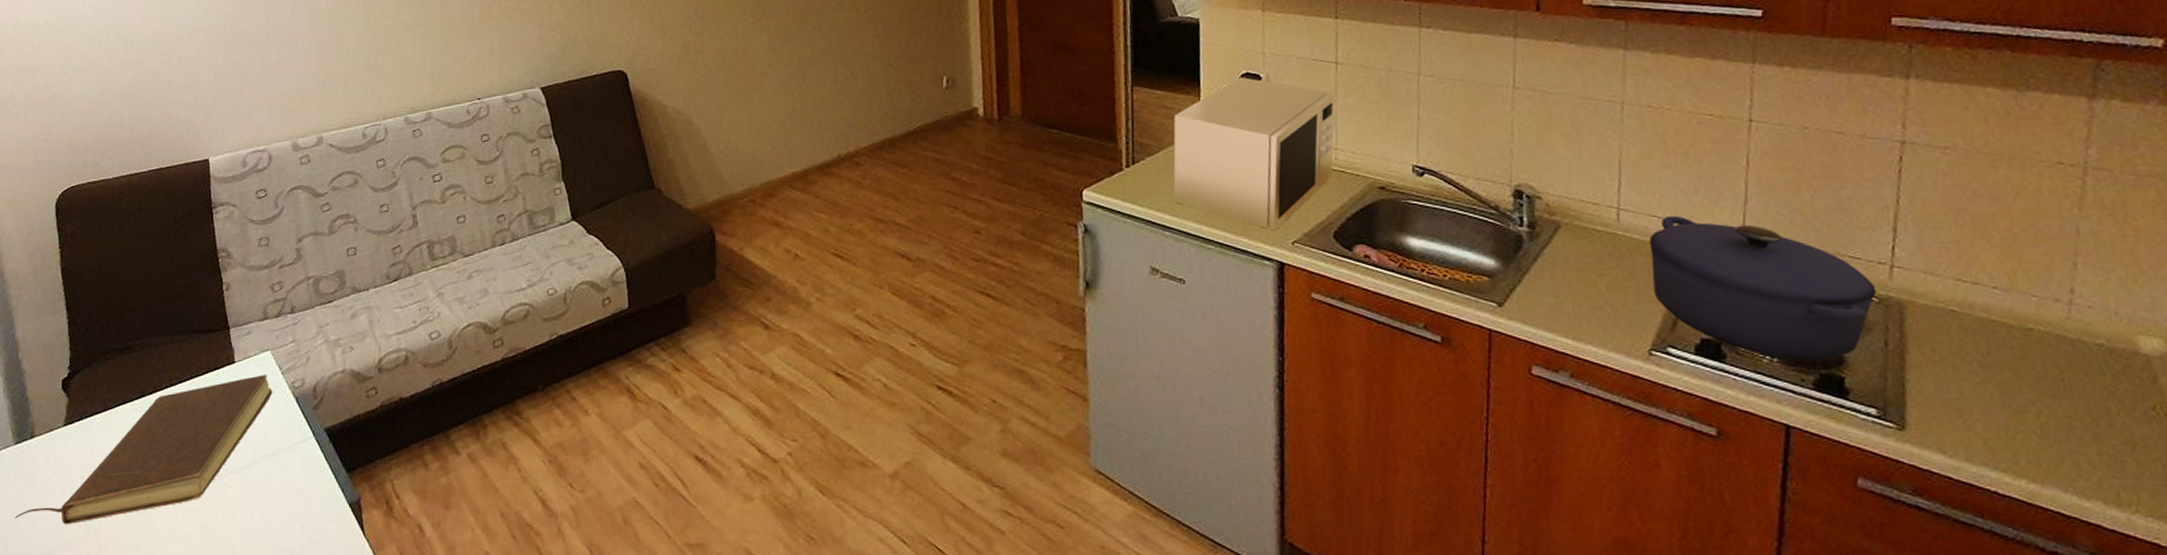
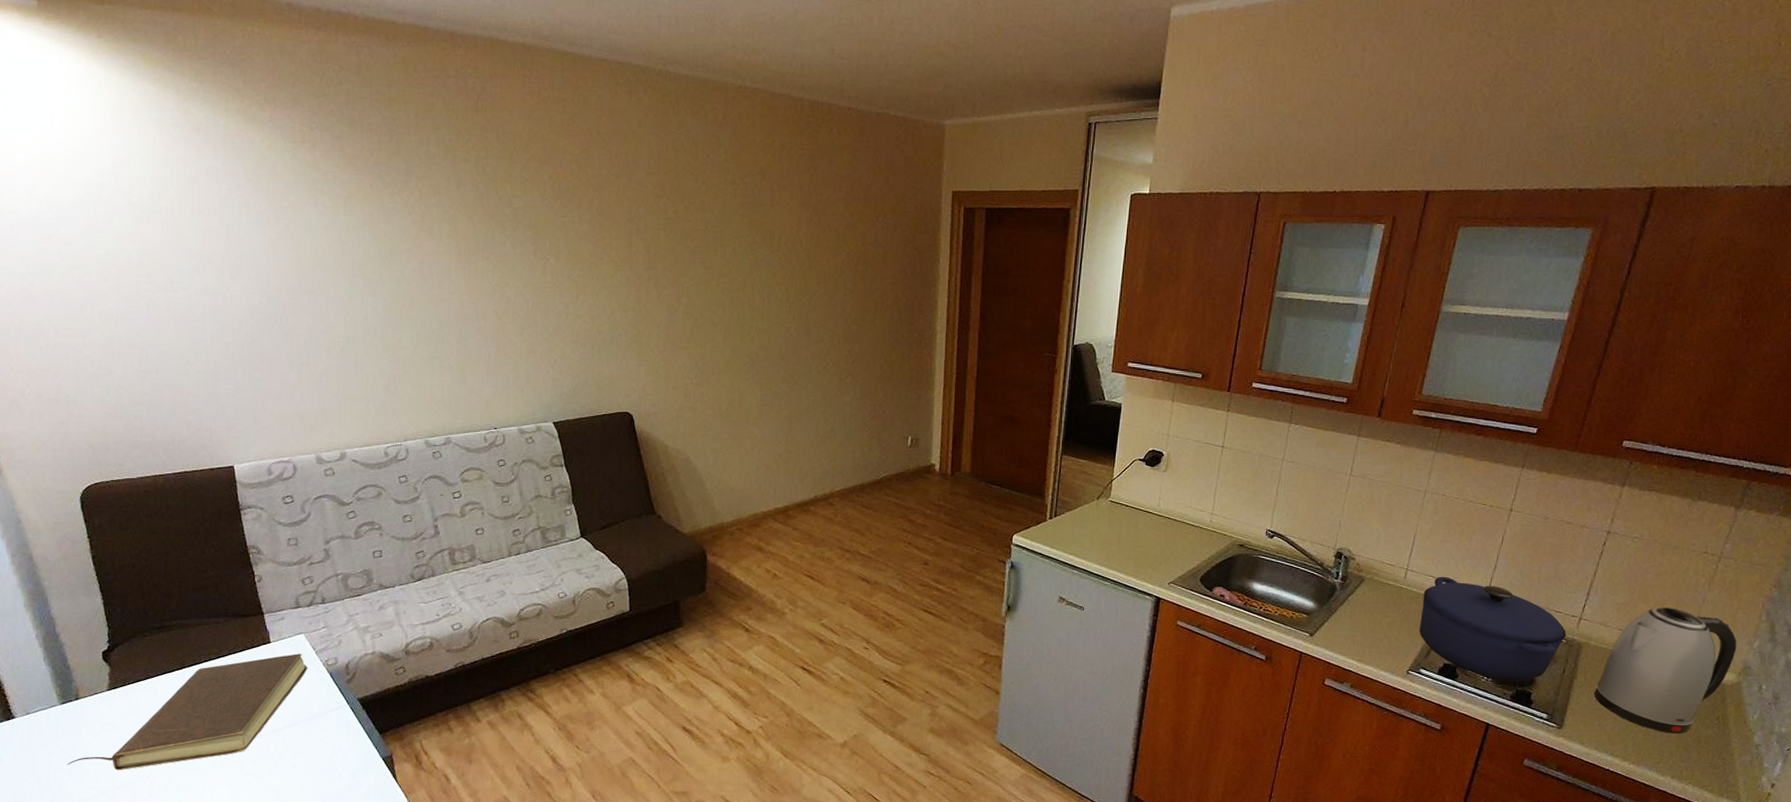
microwave: present [1173,77,1335,231] -> none [1083,453,1217,574]
kettle: none [1942,244,2153,434] -> present [1594,607,1737,734]

